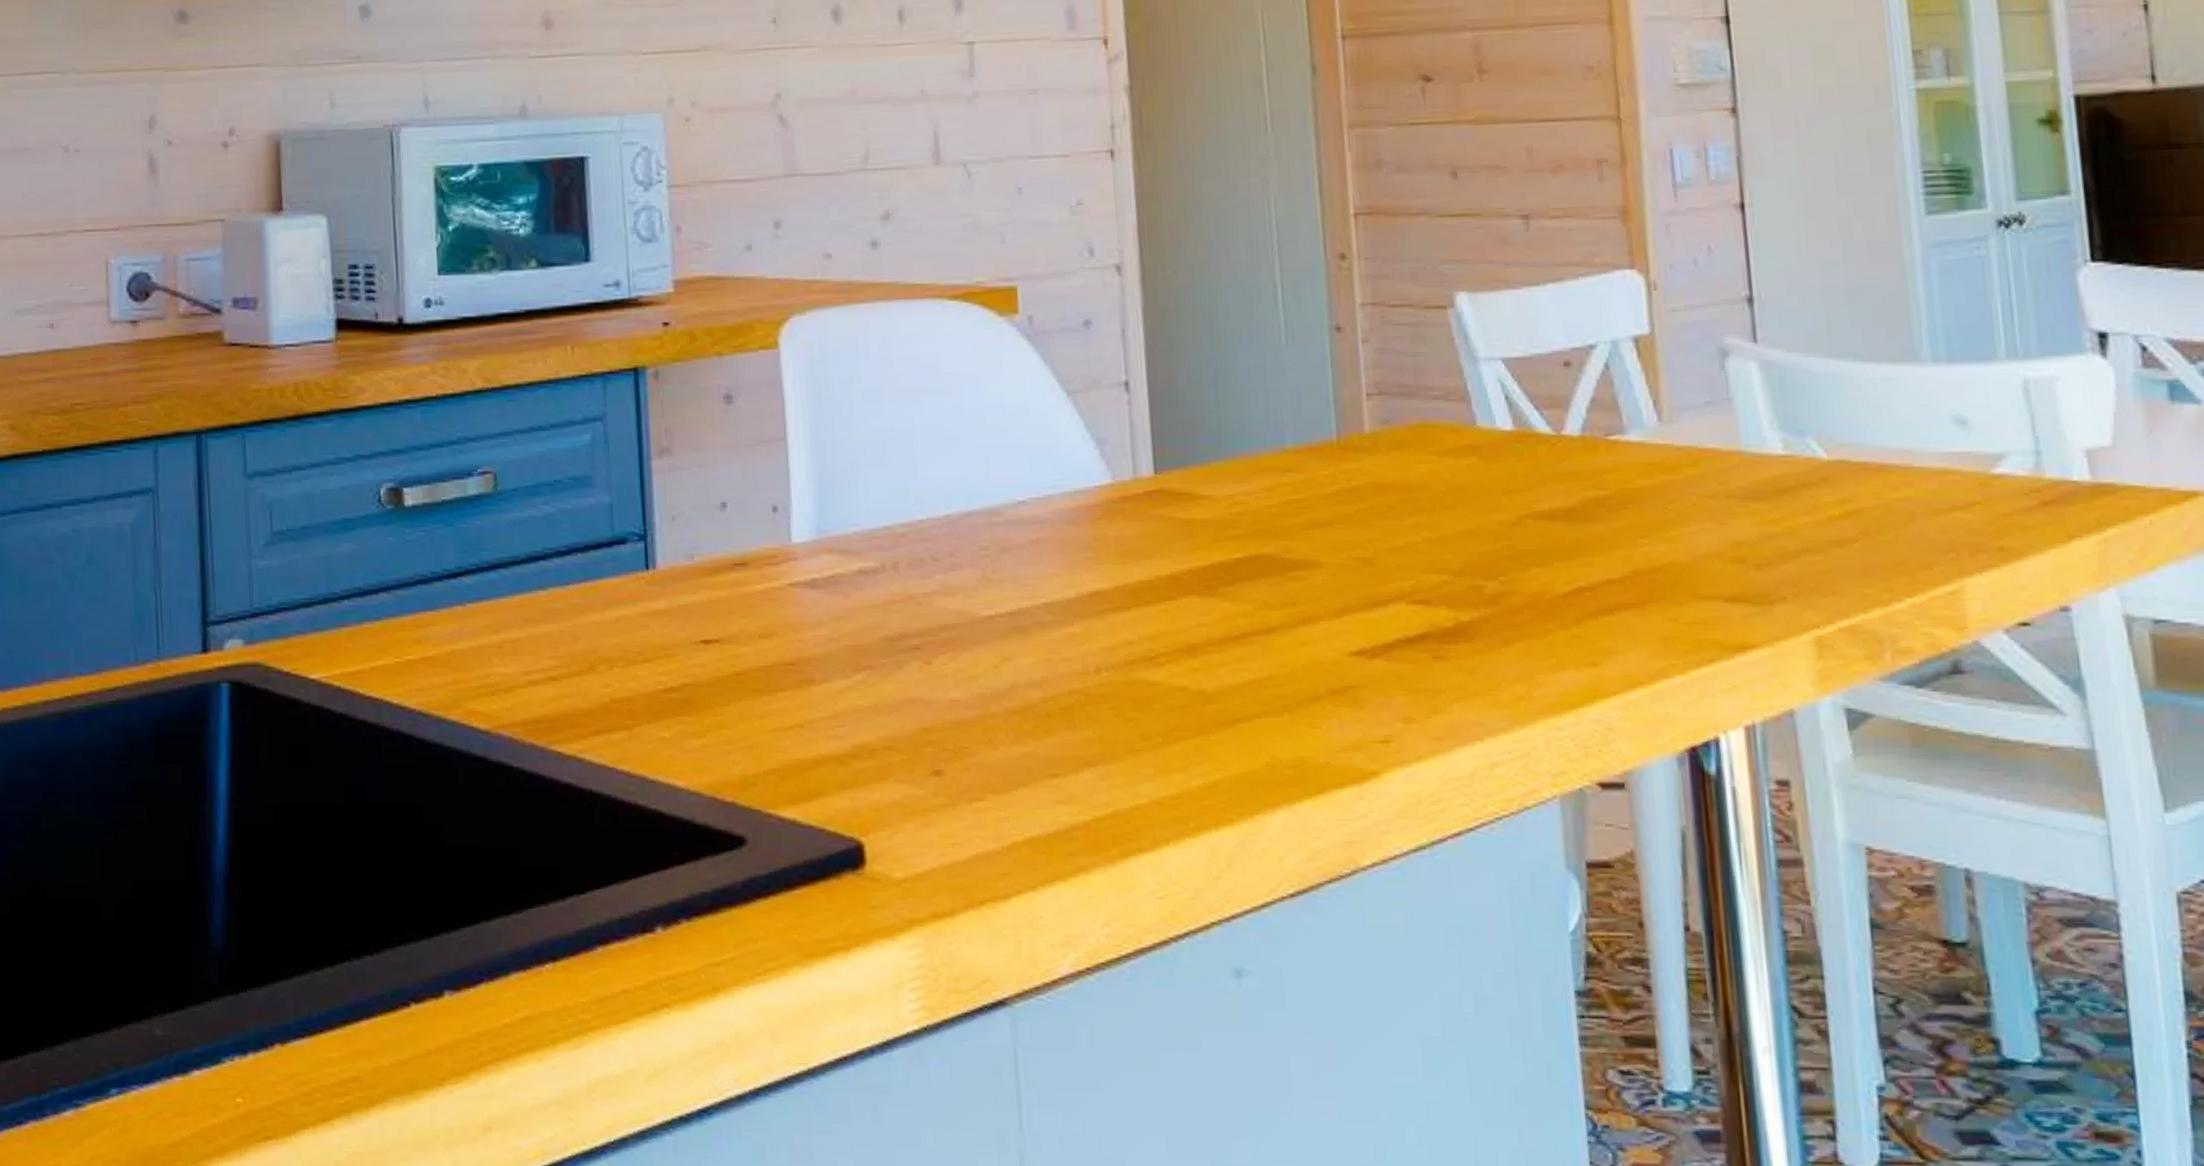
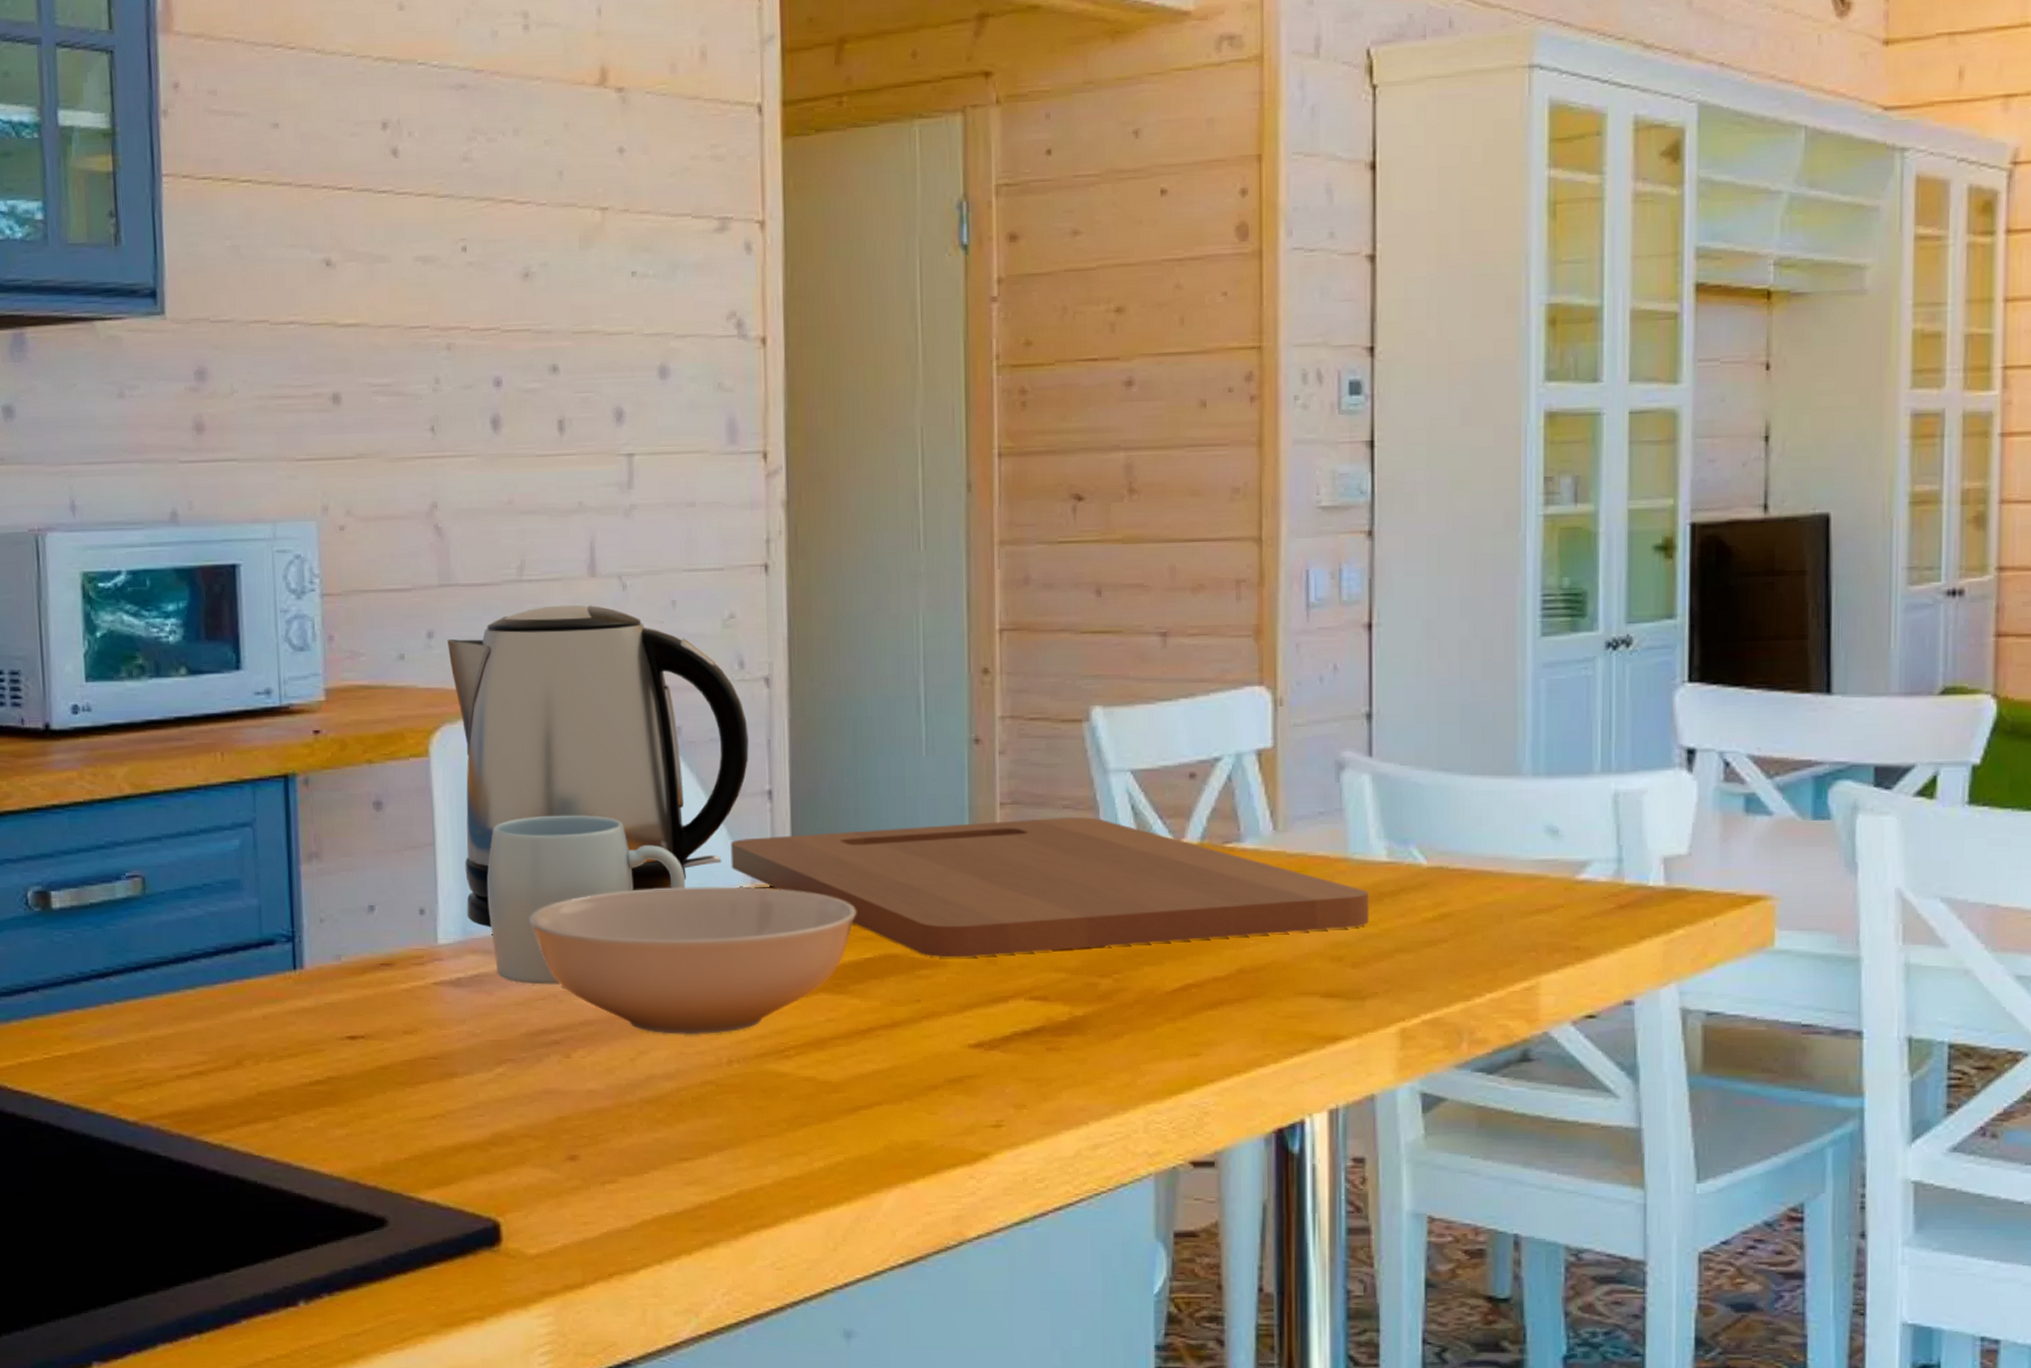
kettle: none [794,193,1104,526] -> present [447,604,749,928]
mug: none [840,408,1043,586] -> present [487,815,685,985]
bowl: none [884,482,1222,641] -> present [529,886,856,1036]
cutting board: none [1088,408,1770,558] -> present [730,817,1369,958]

